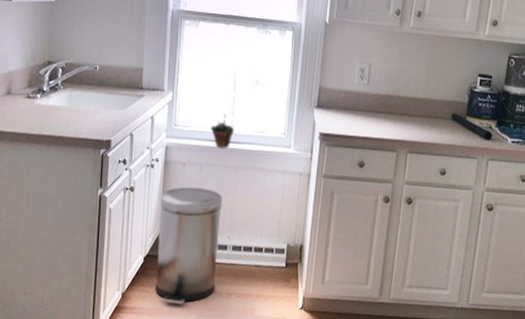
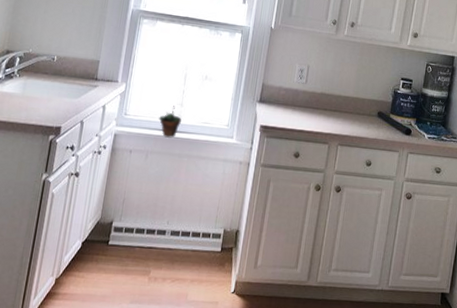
pedal bin: present [155,187,222,304] -> none [90,173,165,290]

